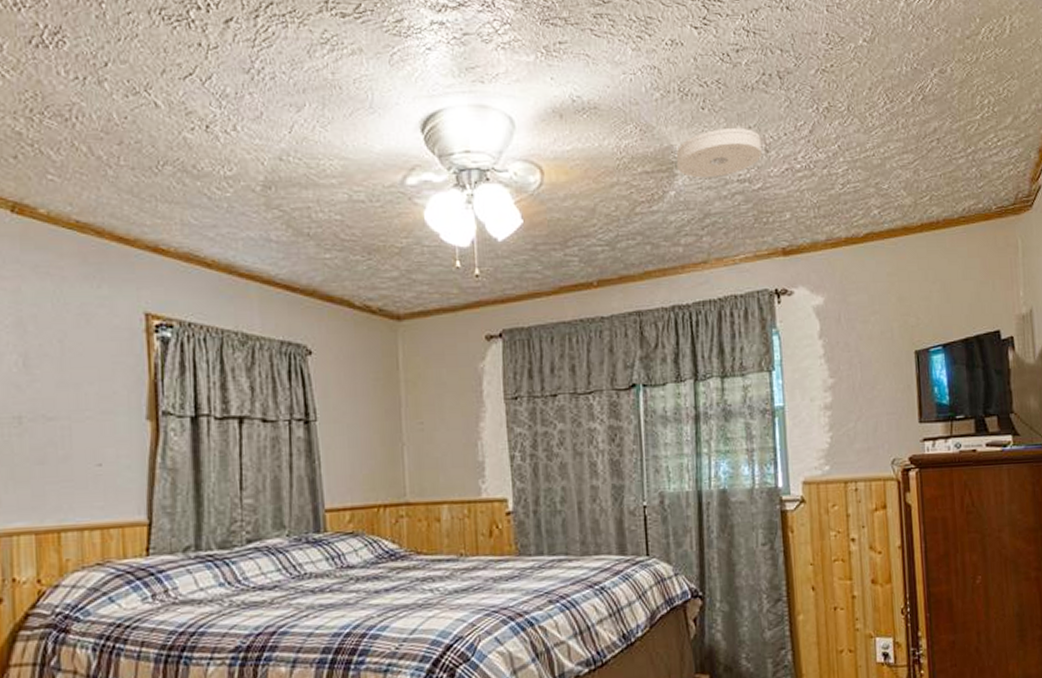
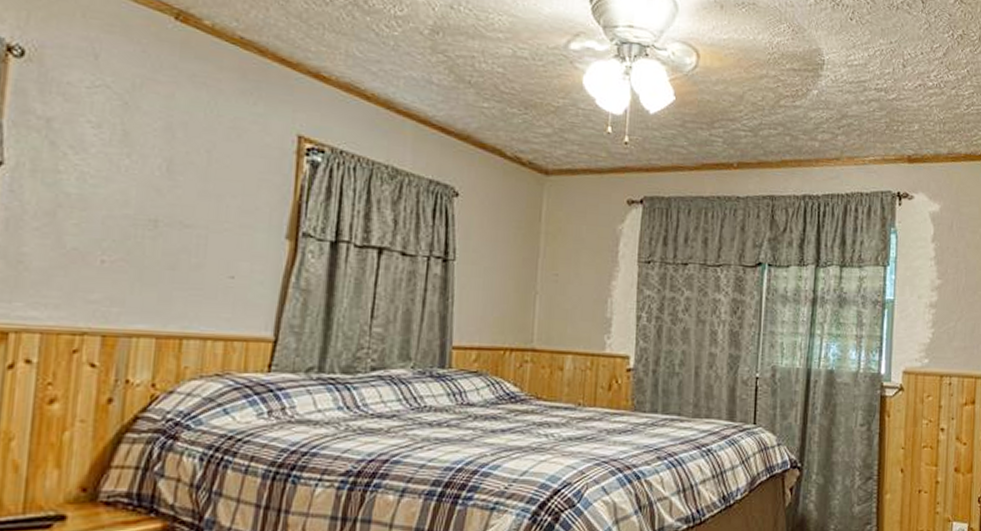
smoke detector: present [676,127,762,178] -> none [822,39,900,83]

